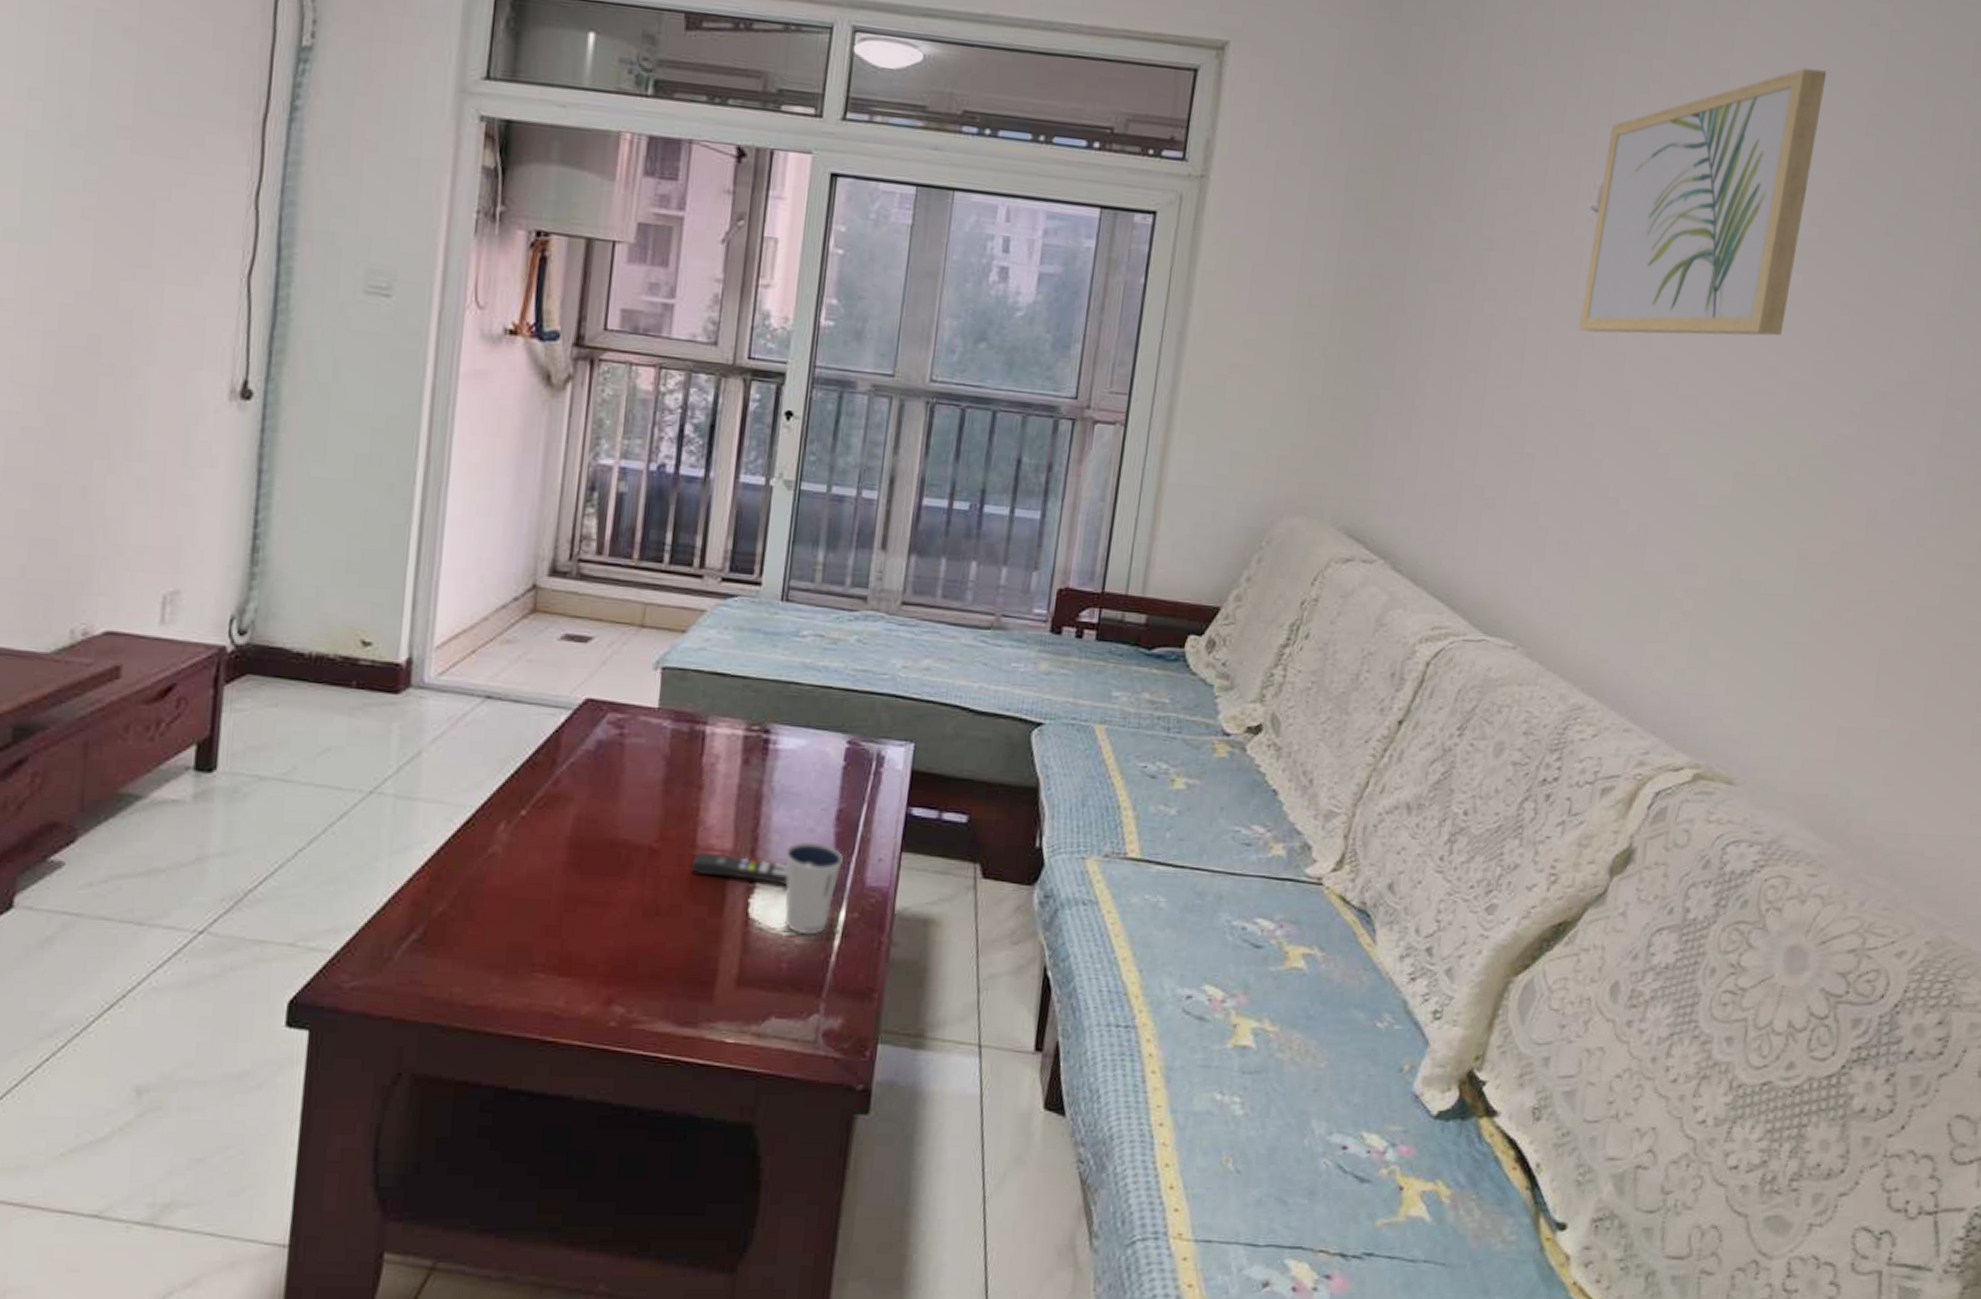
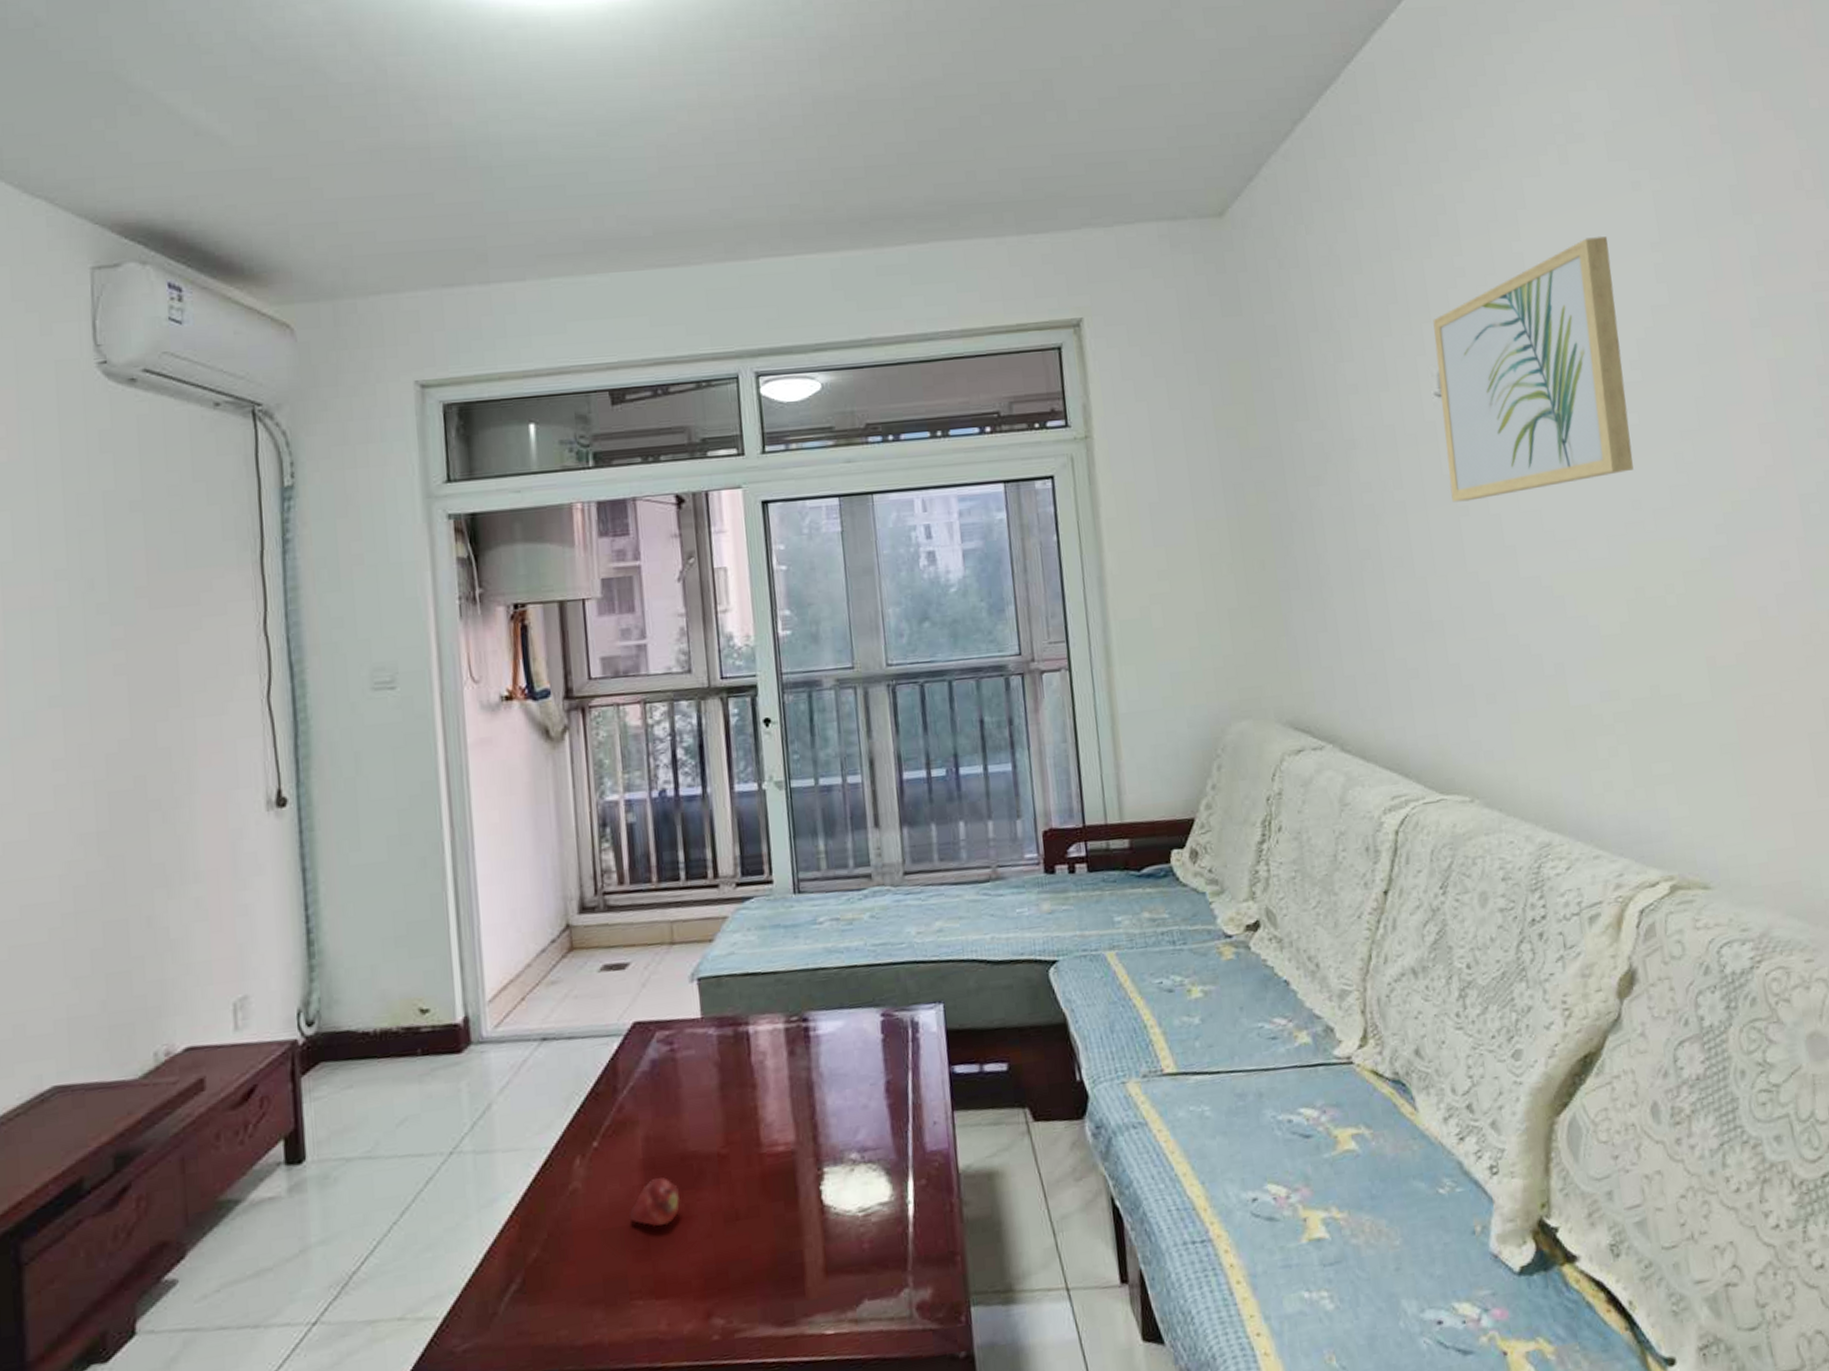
fruit: none [545,857,603,907] -> present [629,1177,681,1227]
remote control: present [691,852,788,884] -> none [760,1145,854,1173]
dixie cup: present [784,841,843,935] -> none [844,1117,901,1212]

